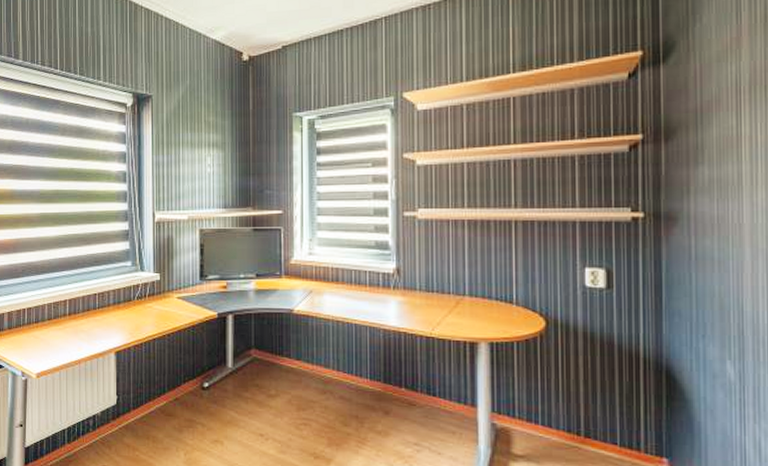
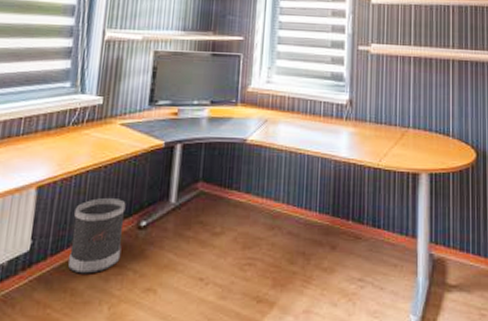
wastebasket: none [148,362,190,425] -> present [68,197,126,274]

